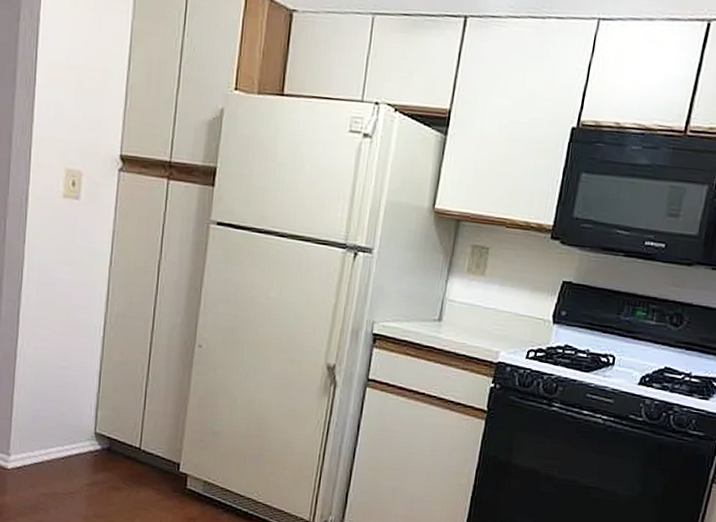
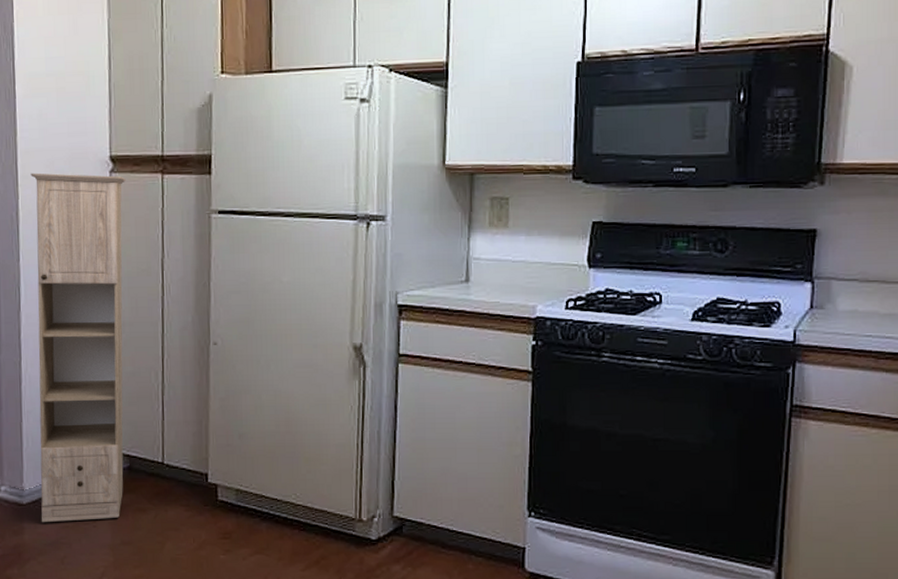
storage cabinet: none [23,160,133,493] -> present [30,172,126,523]

